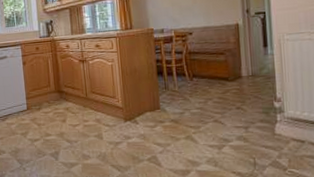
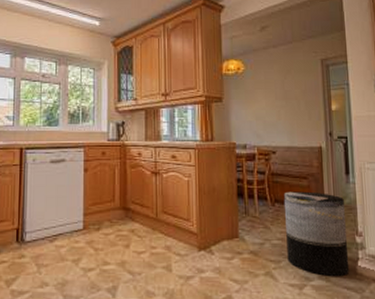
trash can: none [201,65,268,138] -> present [283,191,350,277]

